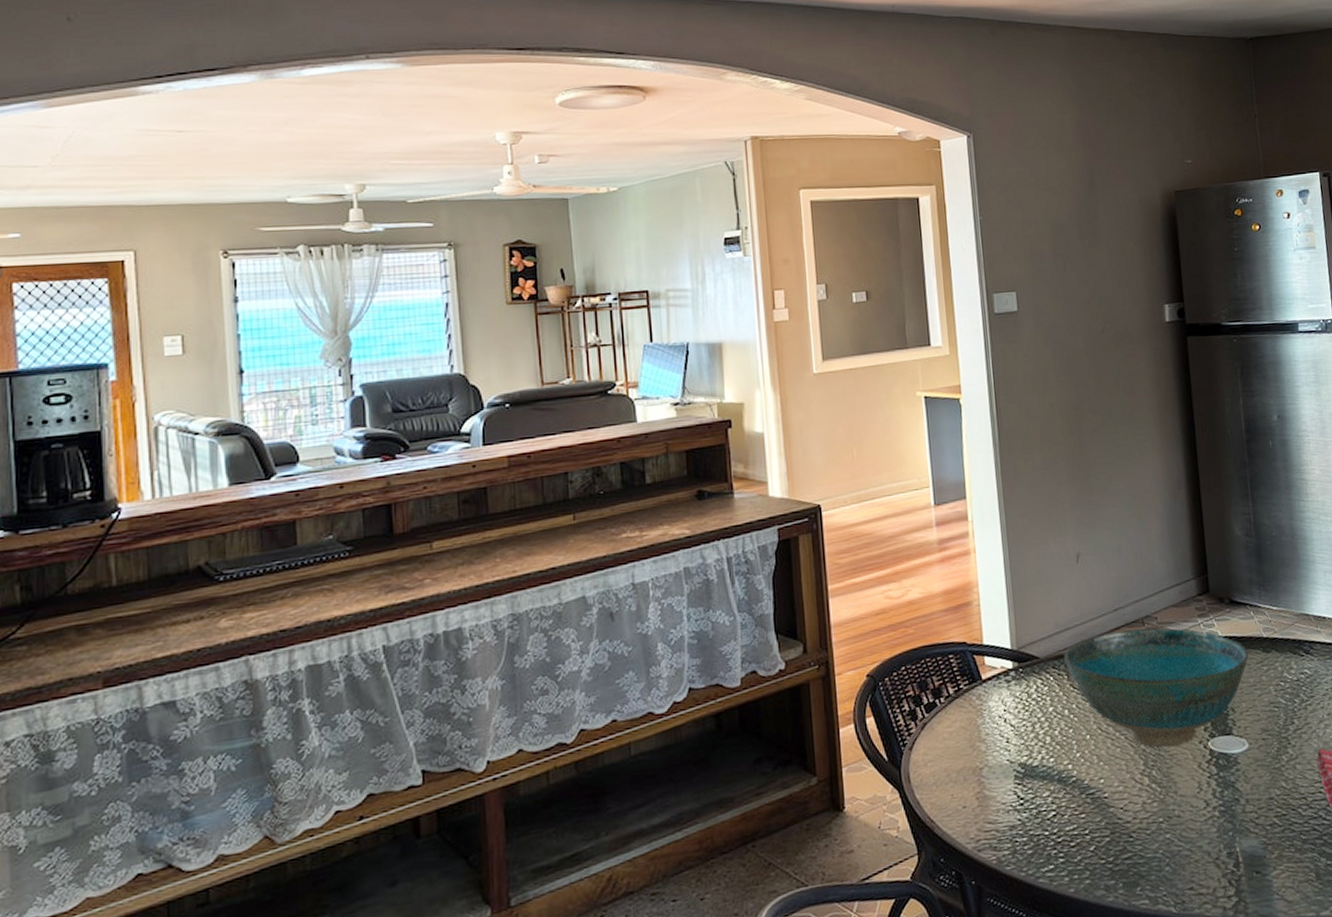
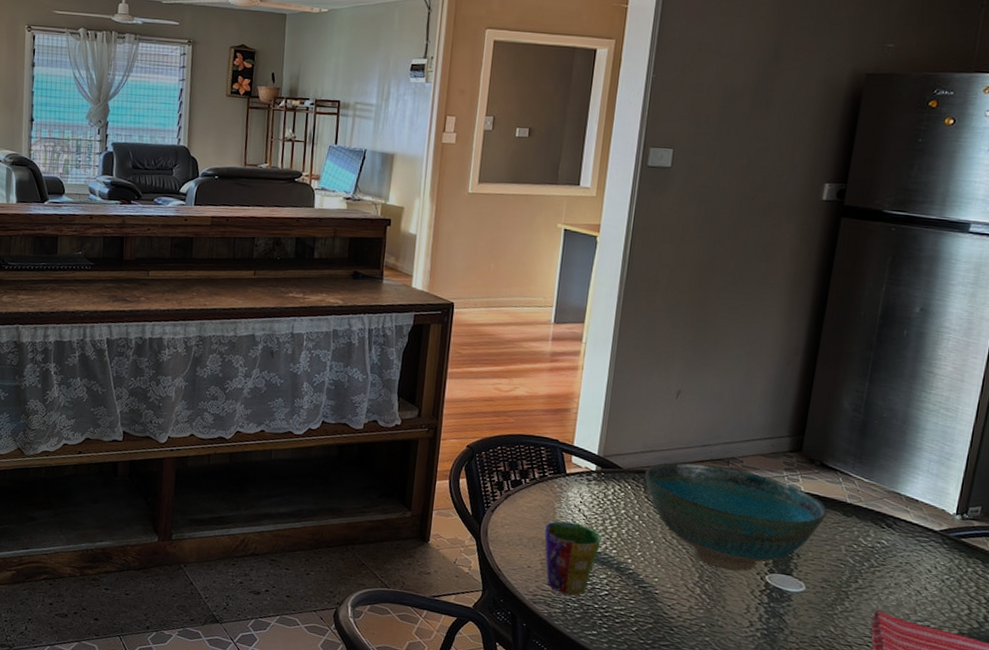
cup: none [972,737,1036,830] -> present [544,521,601,596]

